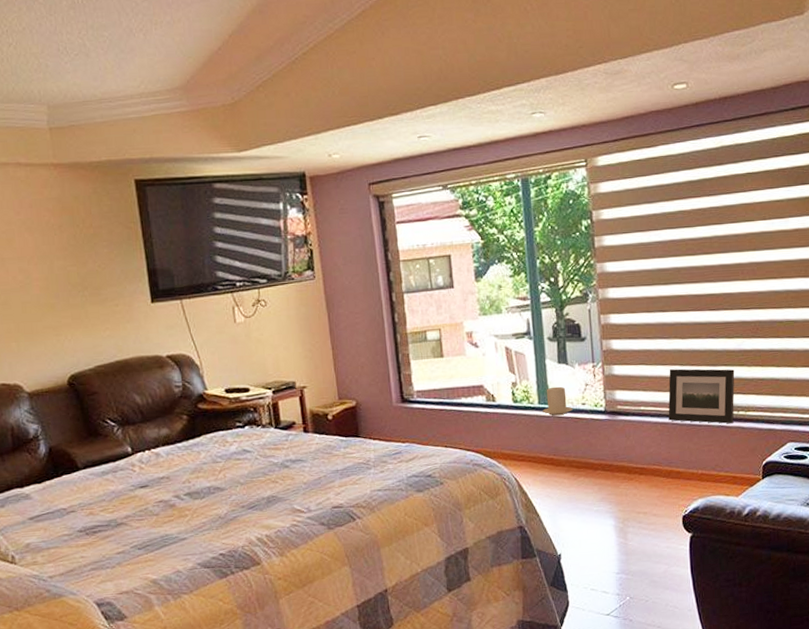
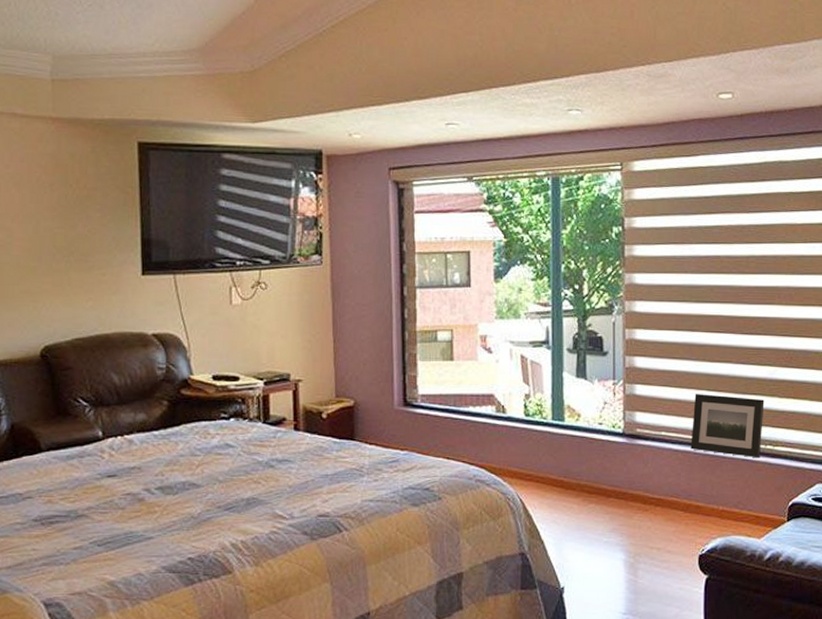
candle: present [543,386,573,415] -> none [556,402,588,433]

